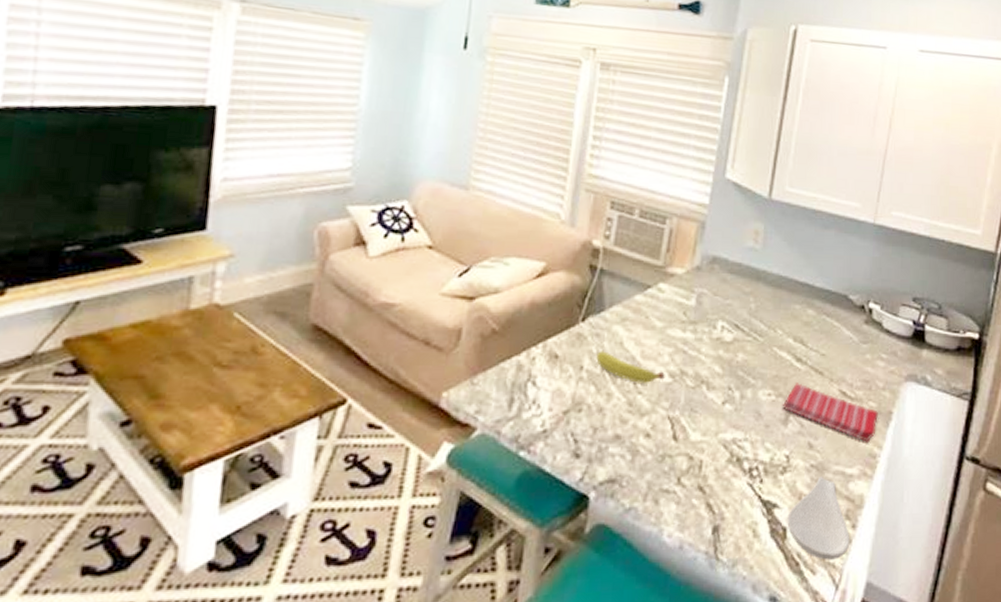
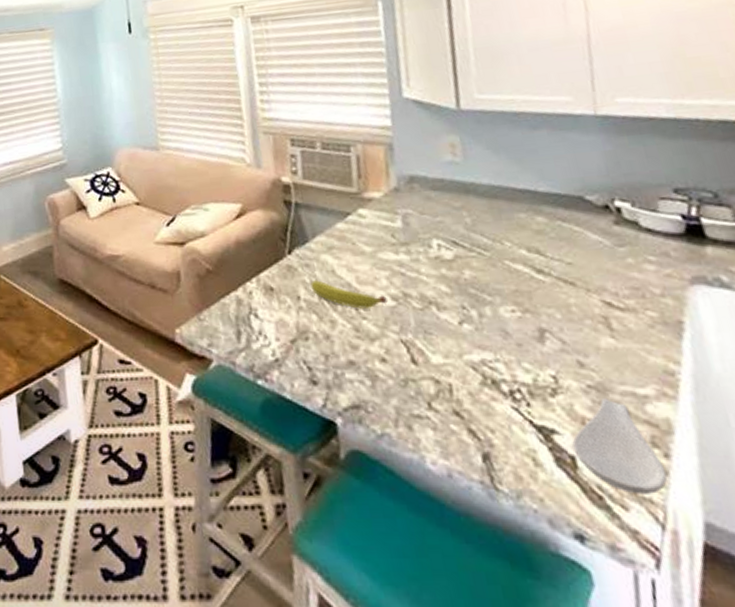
dish towel: present [782,383,878,442] -> none [532,296,666,358]

